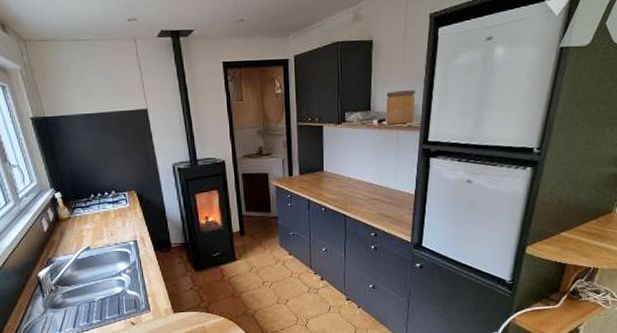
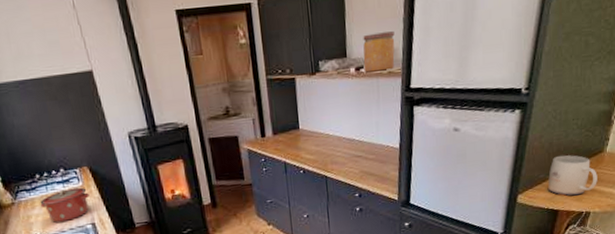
casserole: none [92,208,134,238] -> present [40,187,90,223]
mug: none [556,212,606,252] -> present [547,155,597,196]

